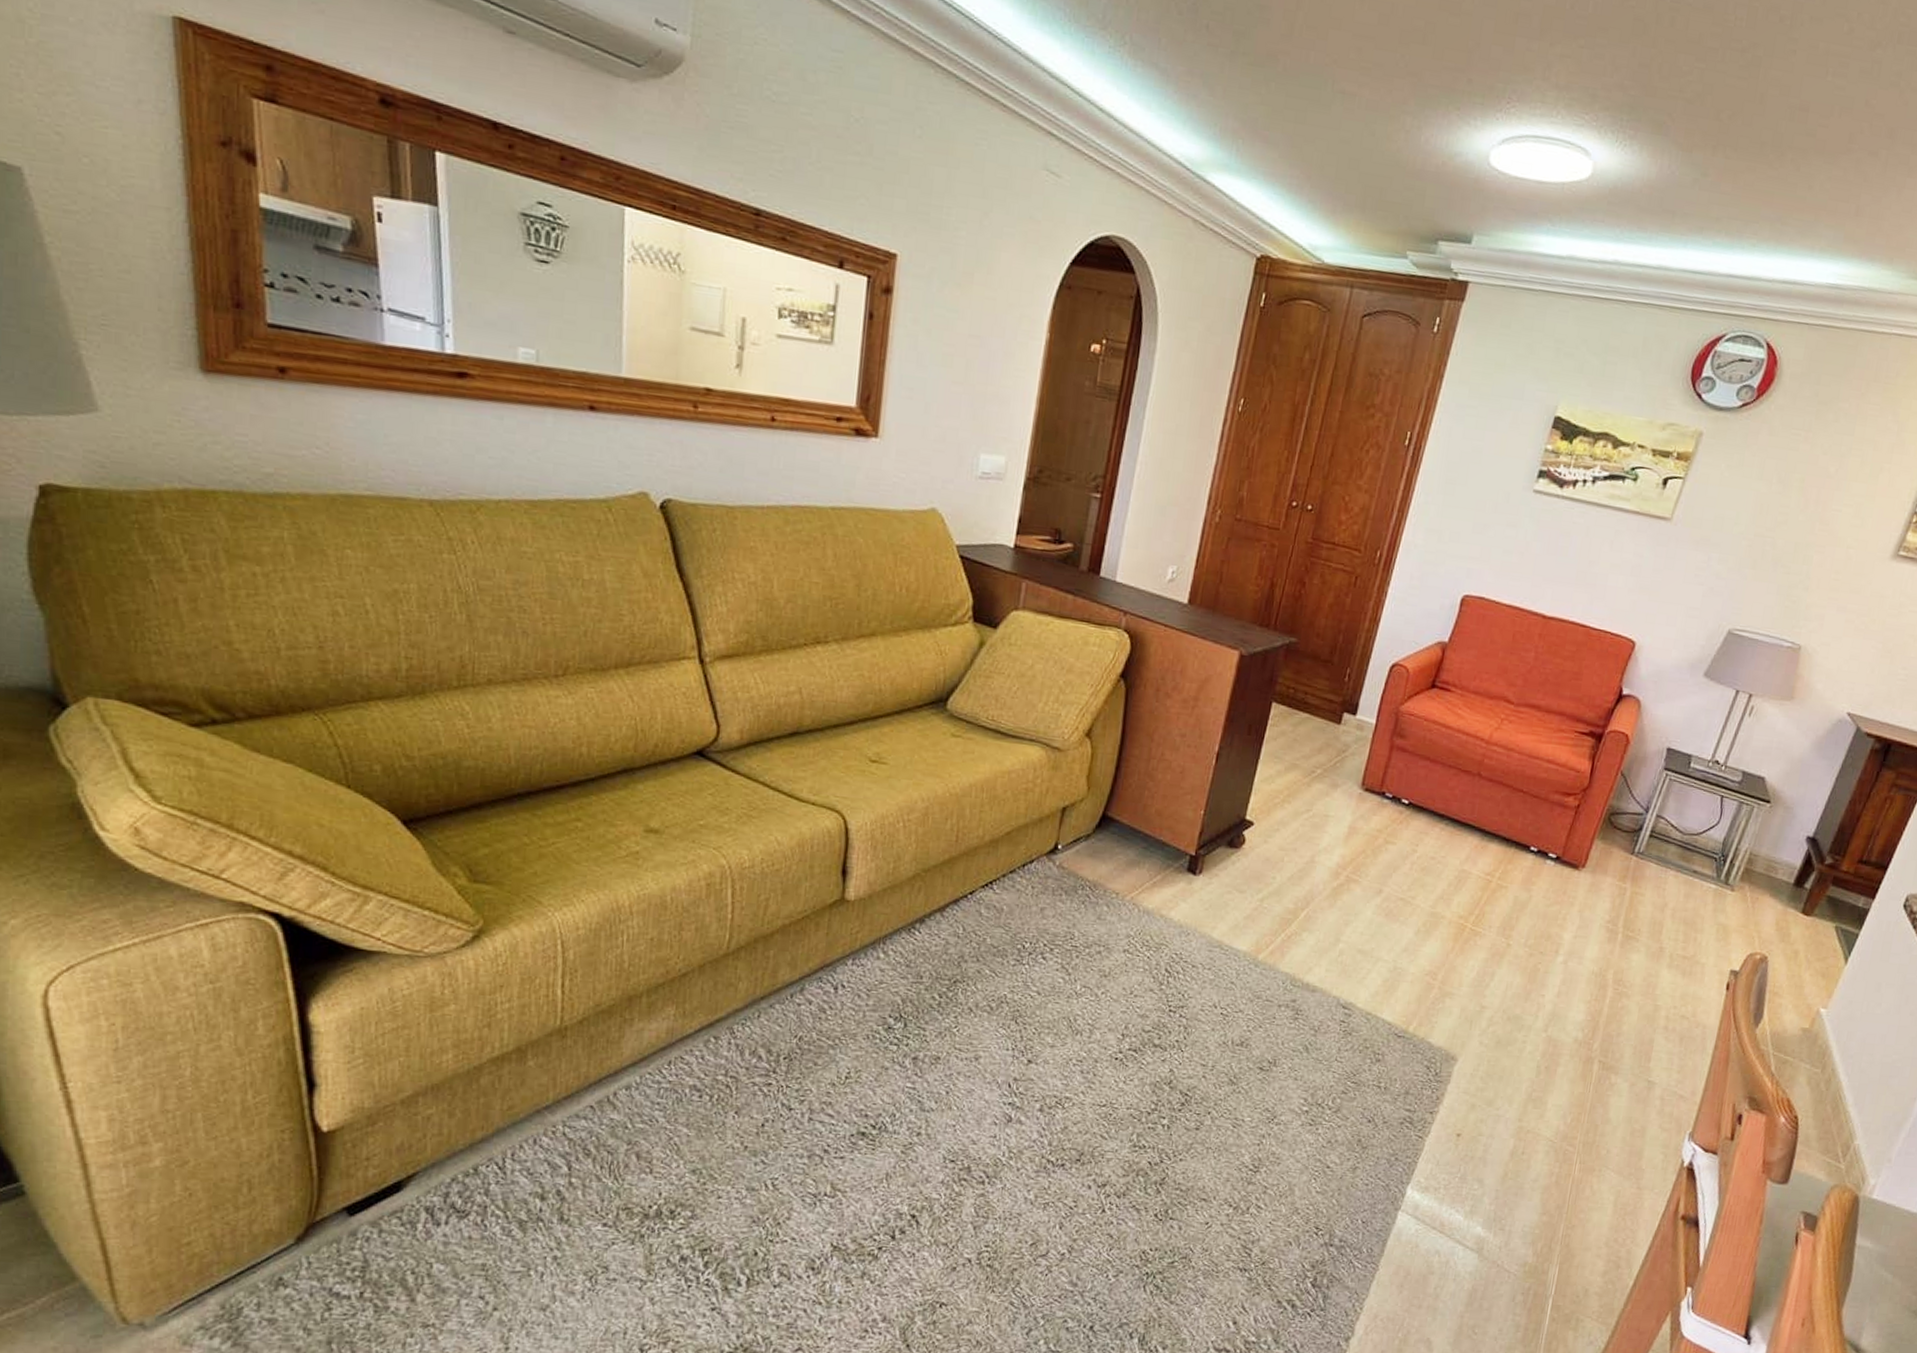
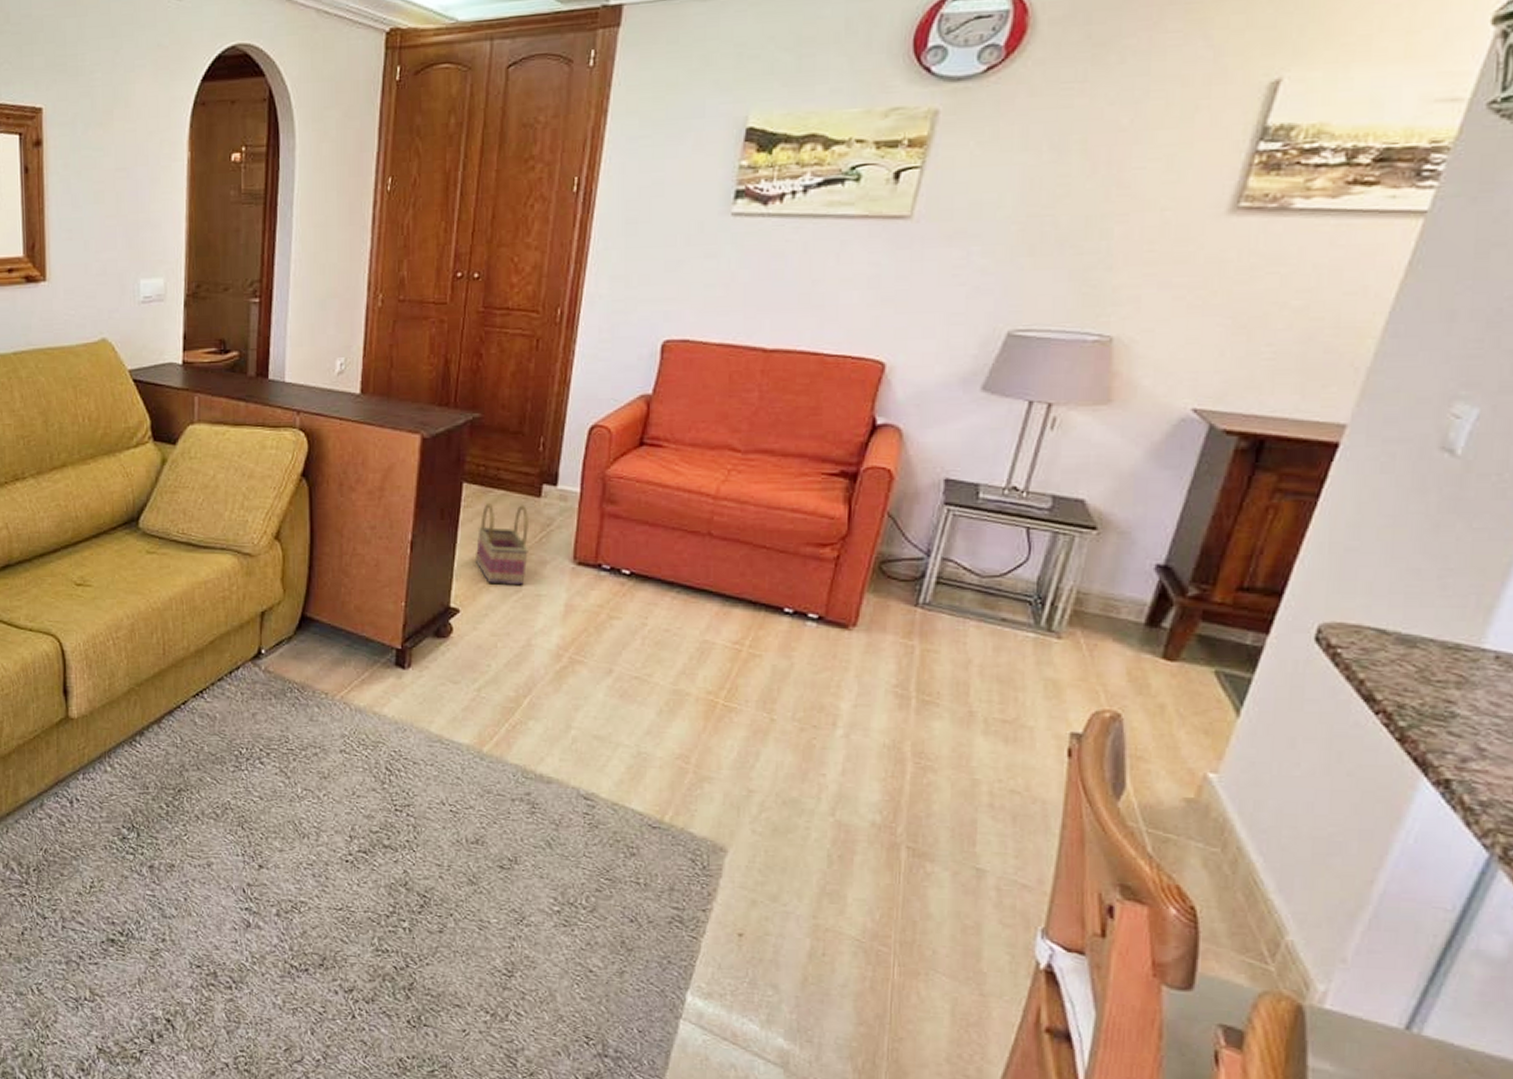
basket: none [1275,723,1328,806] -> present [476,502,530,586]

